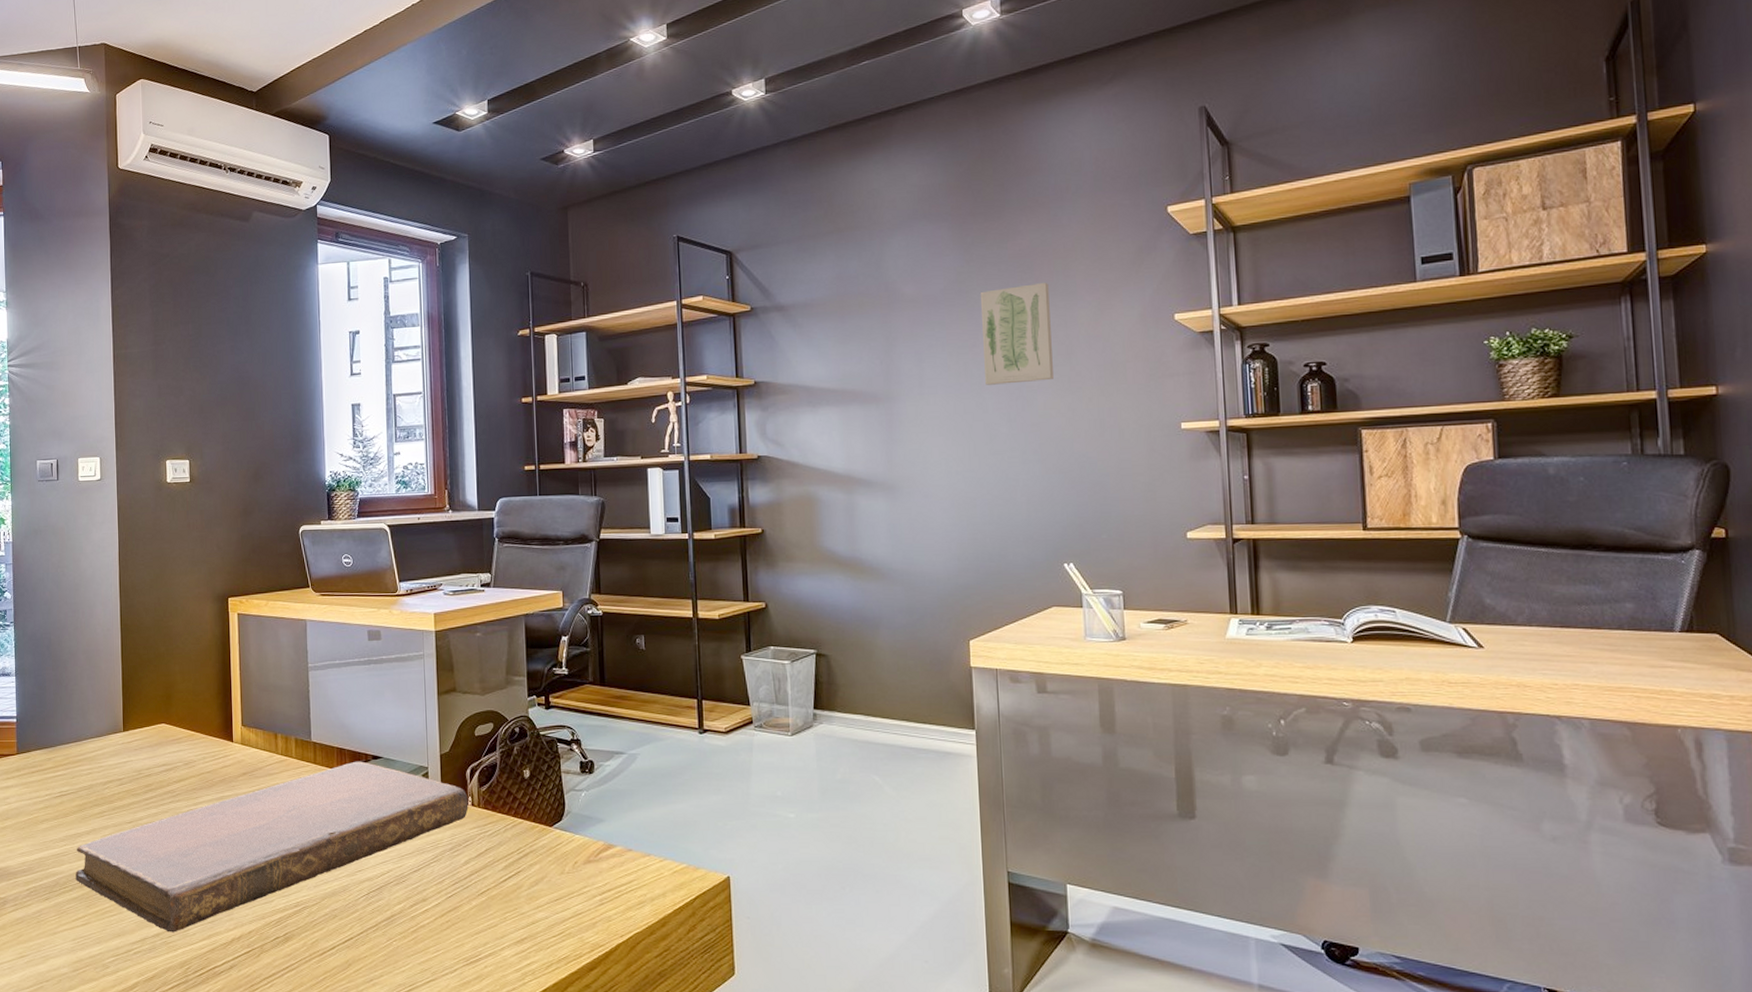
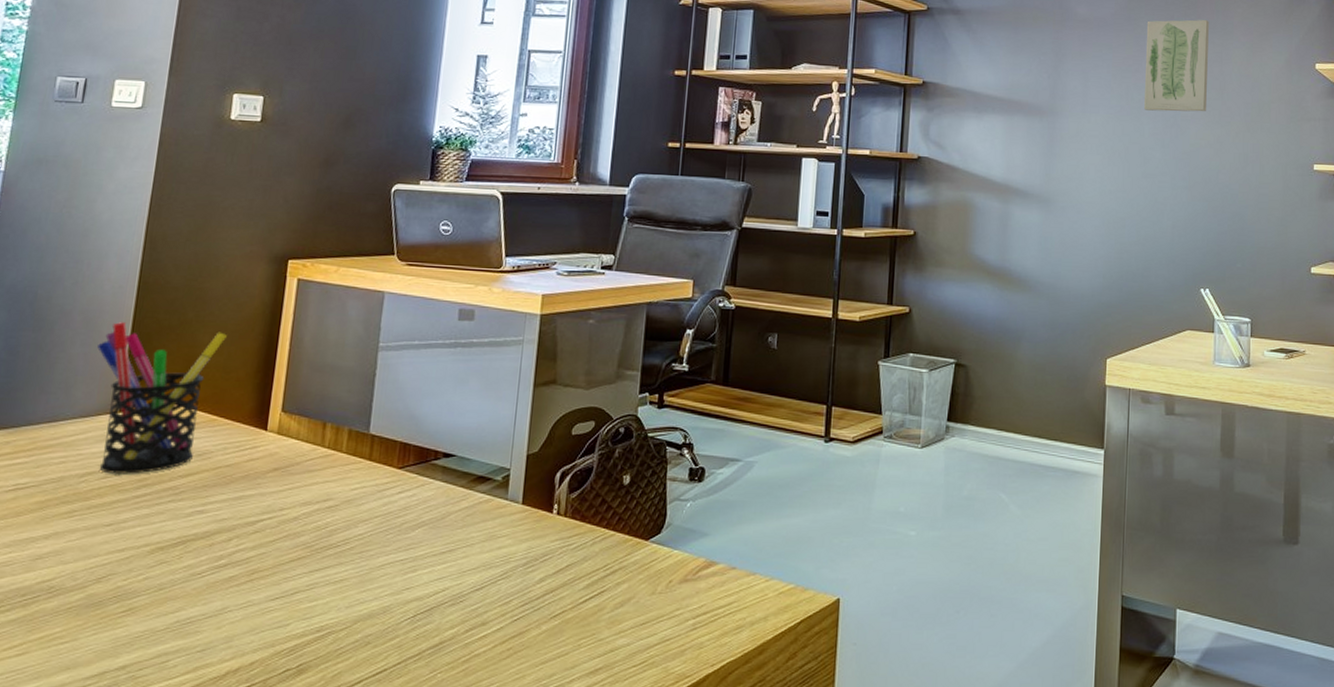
notebook: present [75,761,469,933] -> none [17,459,554,664]
pen holder: none [100,658,192,781] -> present [97,322,227,474]

